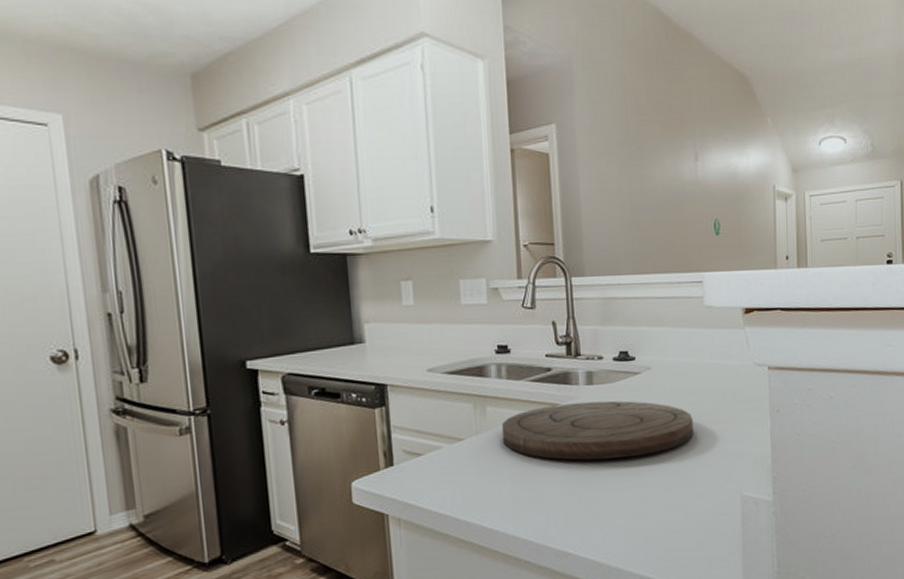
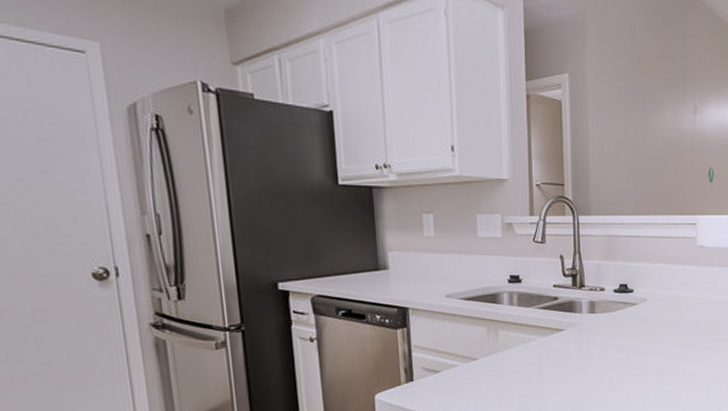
cutting board: present [502,400,694,461] -> none [513,328,683,380]

